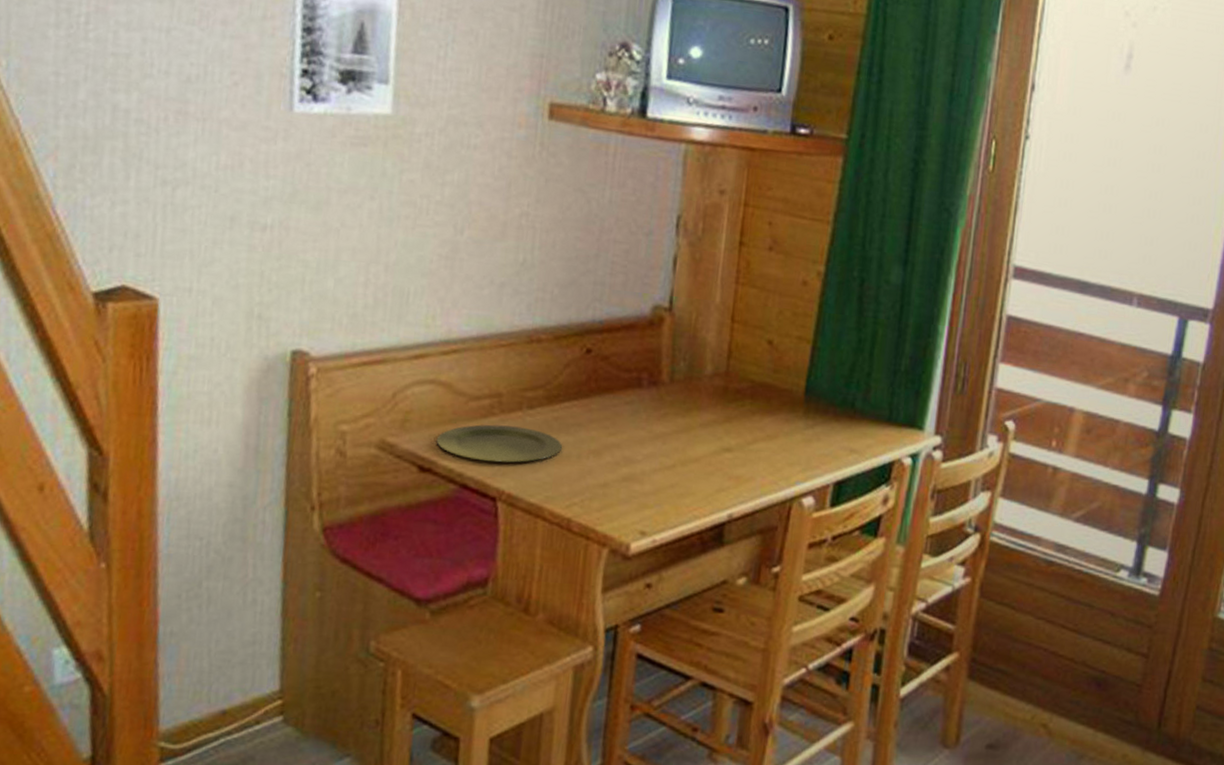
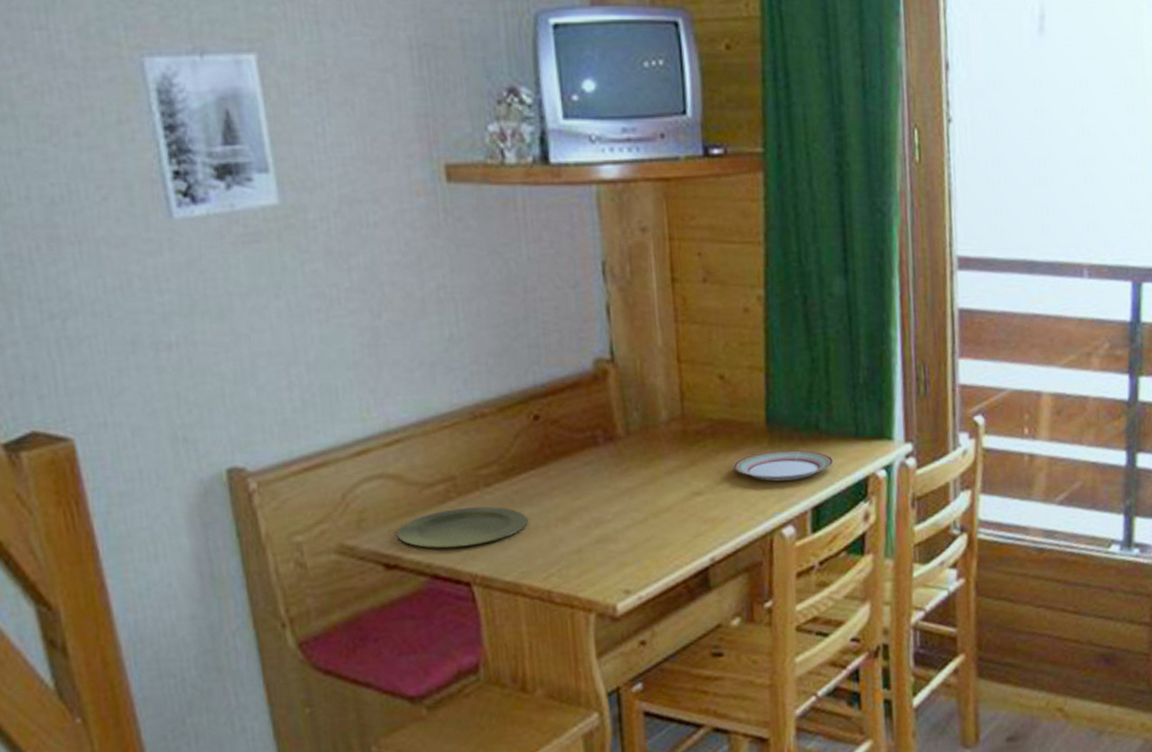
plate: none [766,420,864,453] -> present [733,449,834,482]

